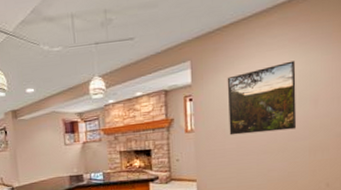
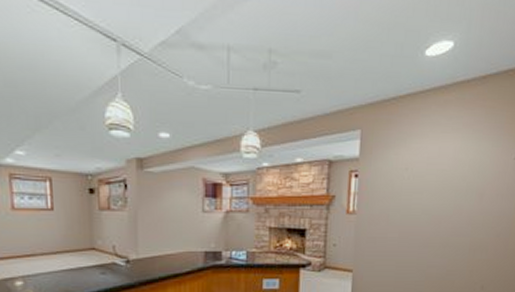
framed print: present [227,60,296,135] -> none [393,148,466,224]

